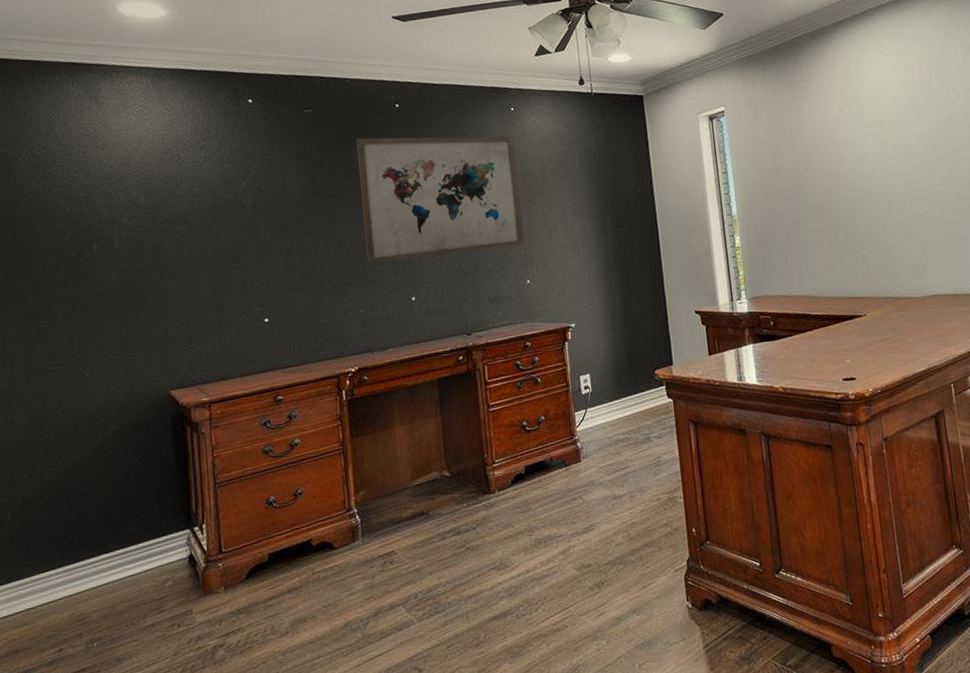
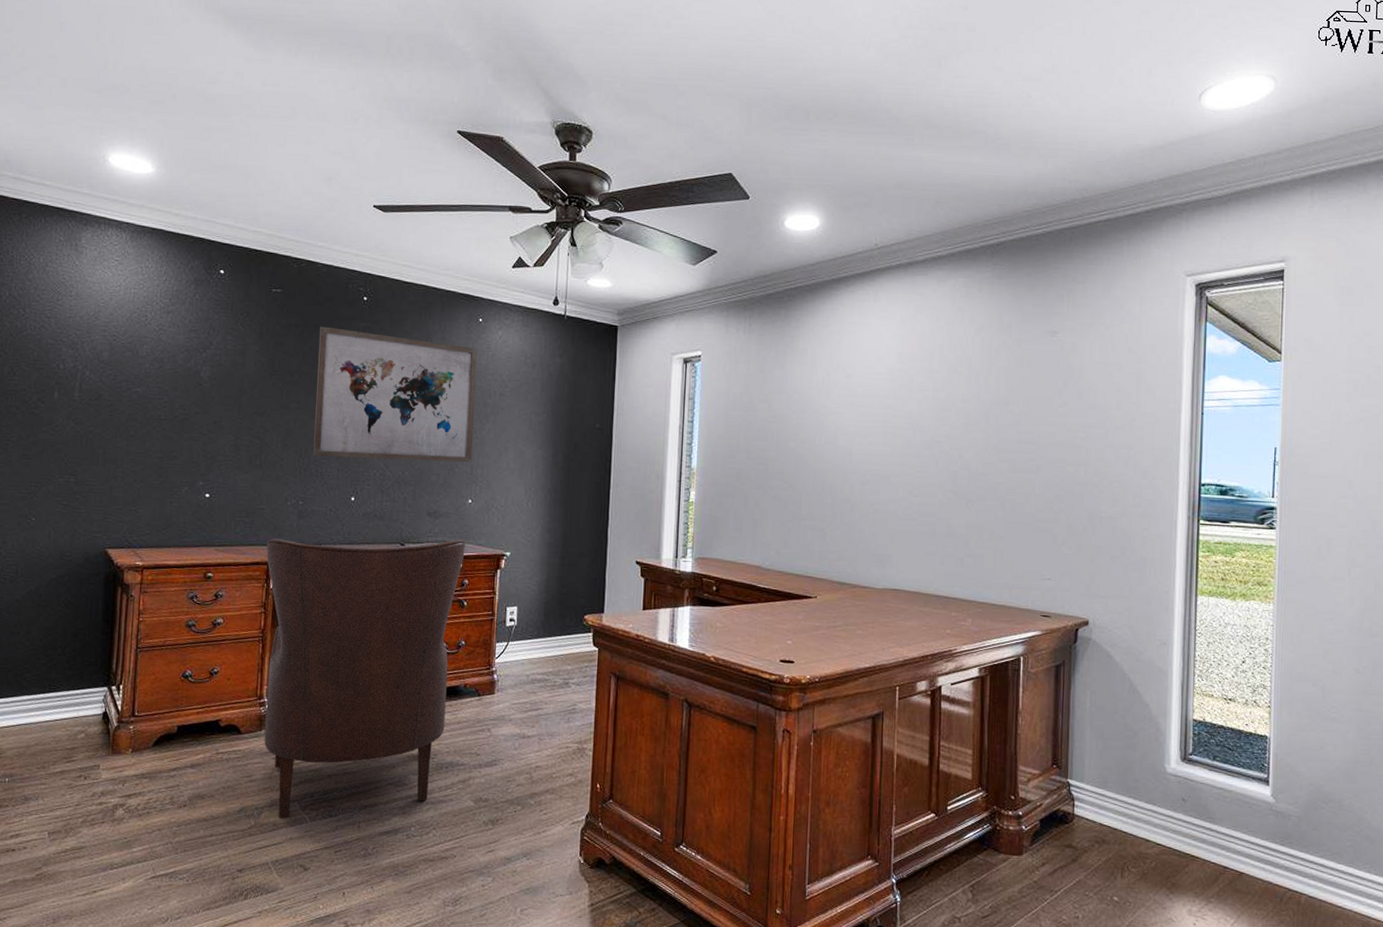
chair: none [333,319,538,625] -> present [264,538,466,818]

